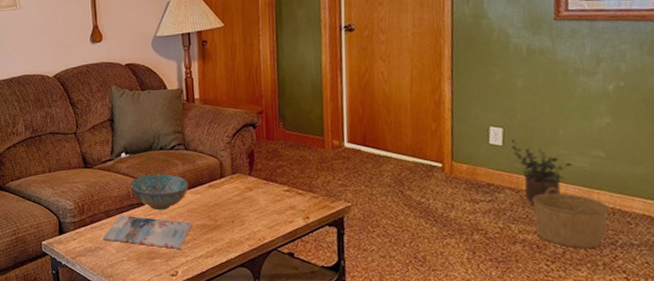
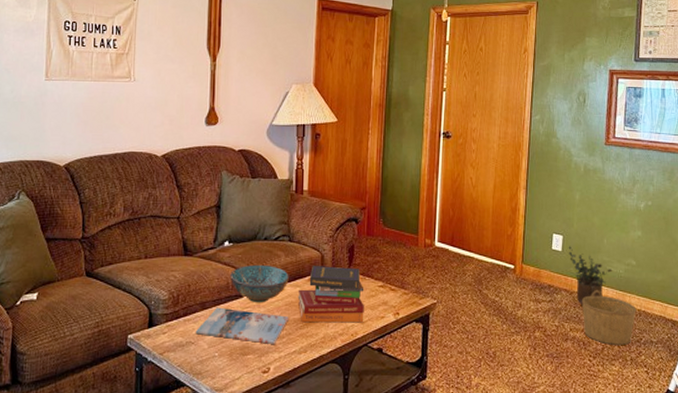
books: none [198,171,271,228] -> present [297,265,364,323]

